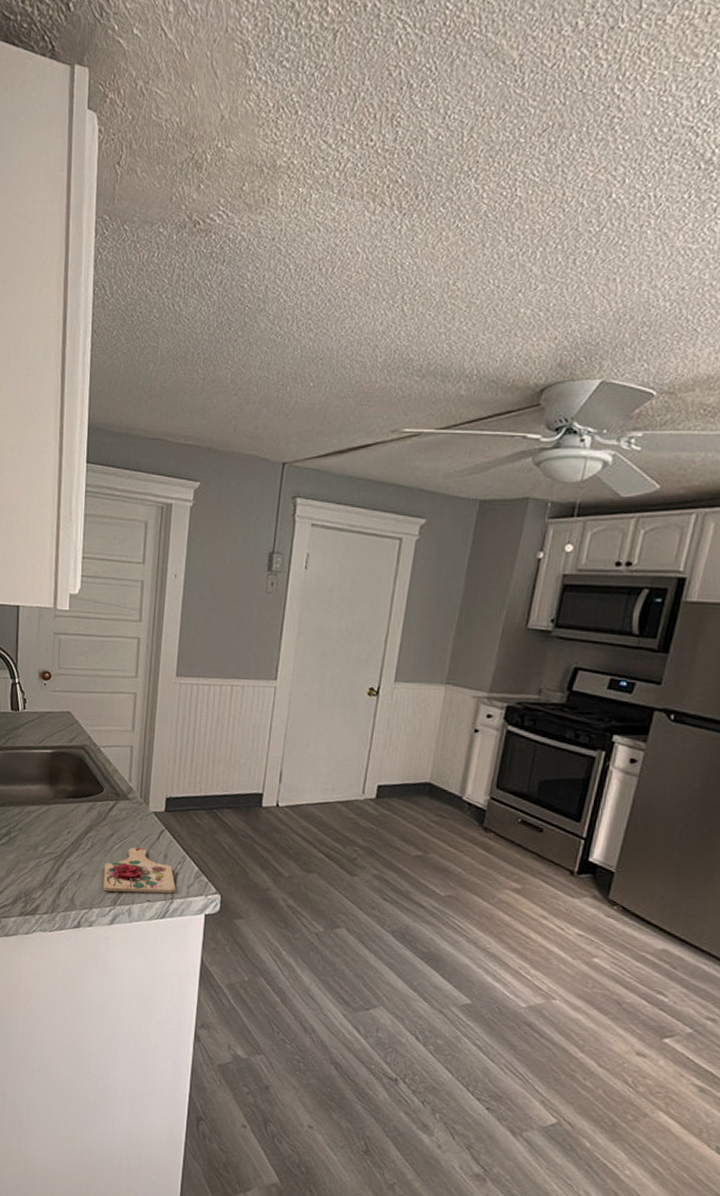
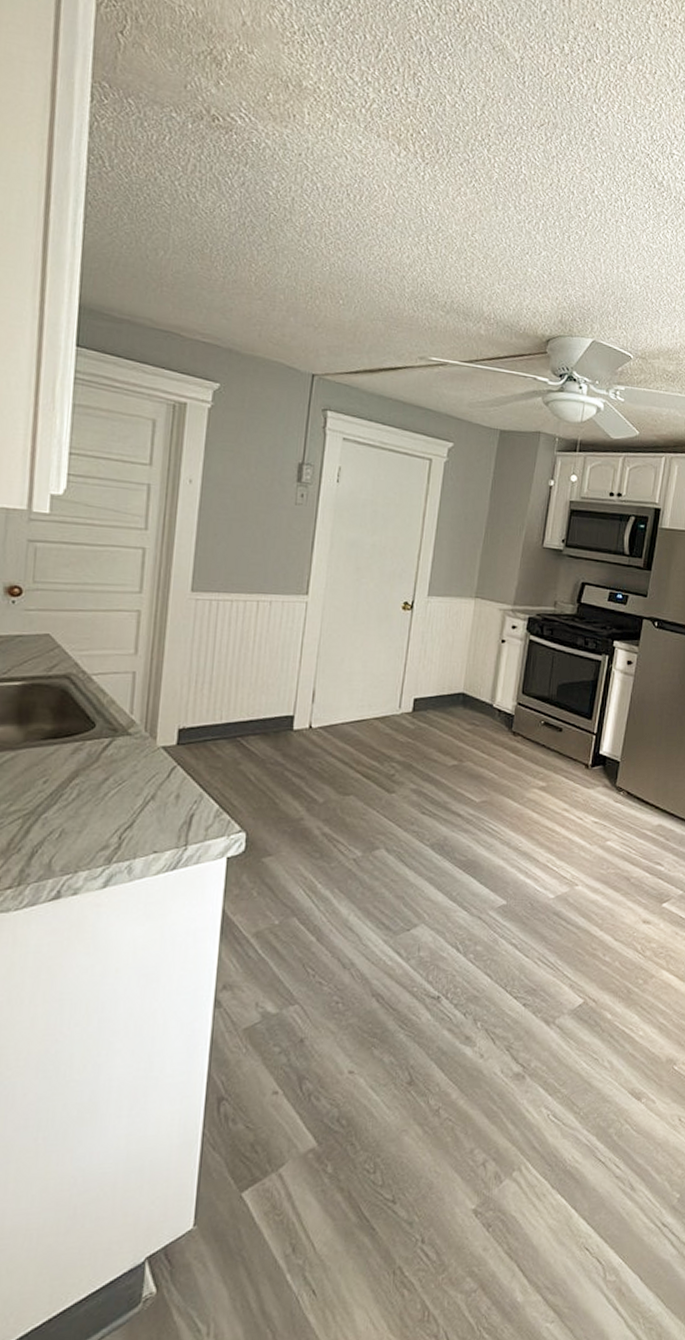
cutting board: present [103,846,176,894] -> none [94,789,191,849]

